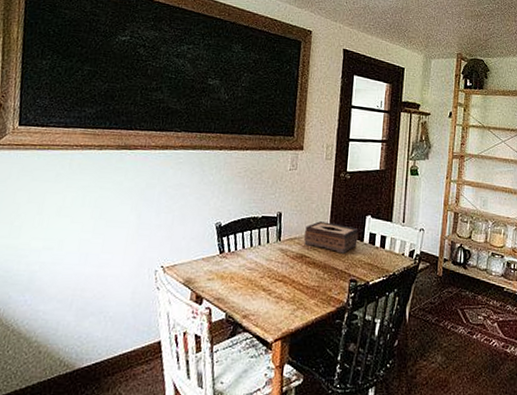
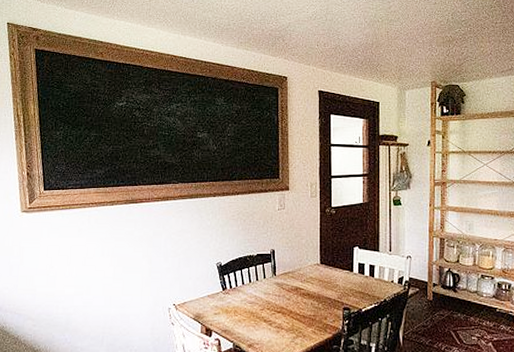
tissue box: present [304,221,359,254] -> none [298,256,347,284]

